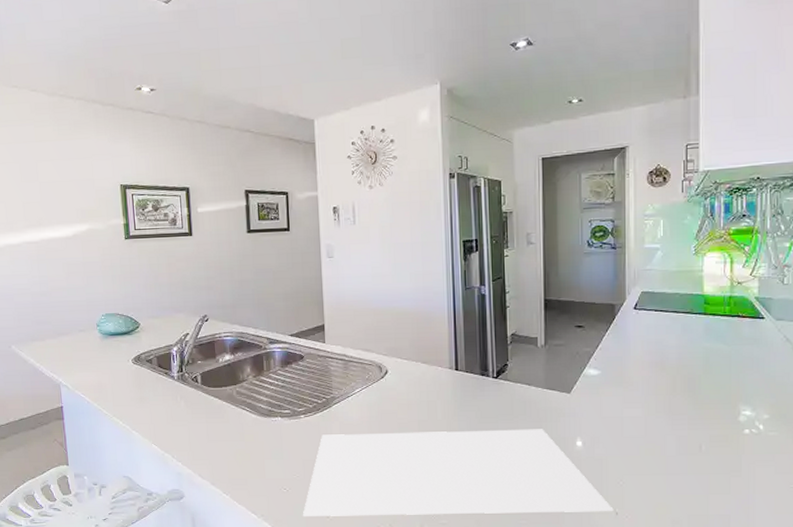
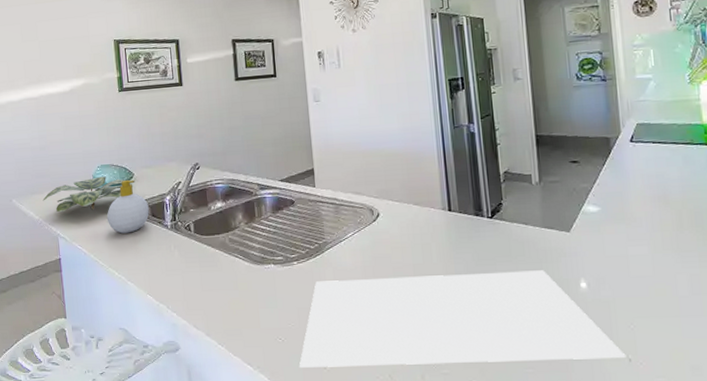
plant: none [44,325,139,361] -> present [43,176,134,213]
soap bottle: none [111,329,155,383] -> present [106,179,149,234]

